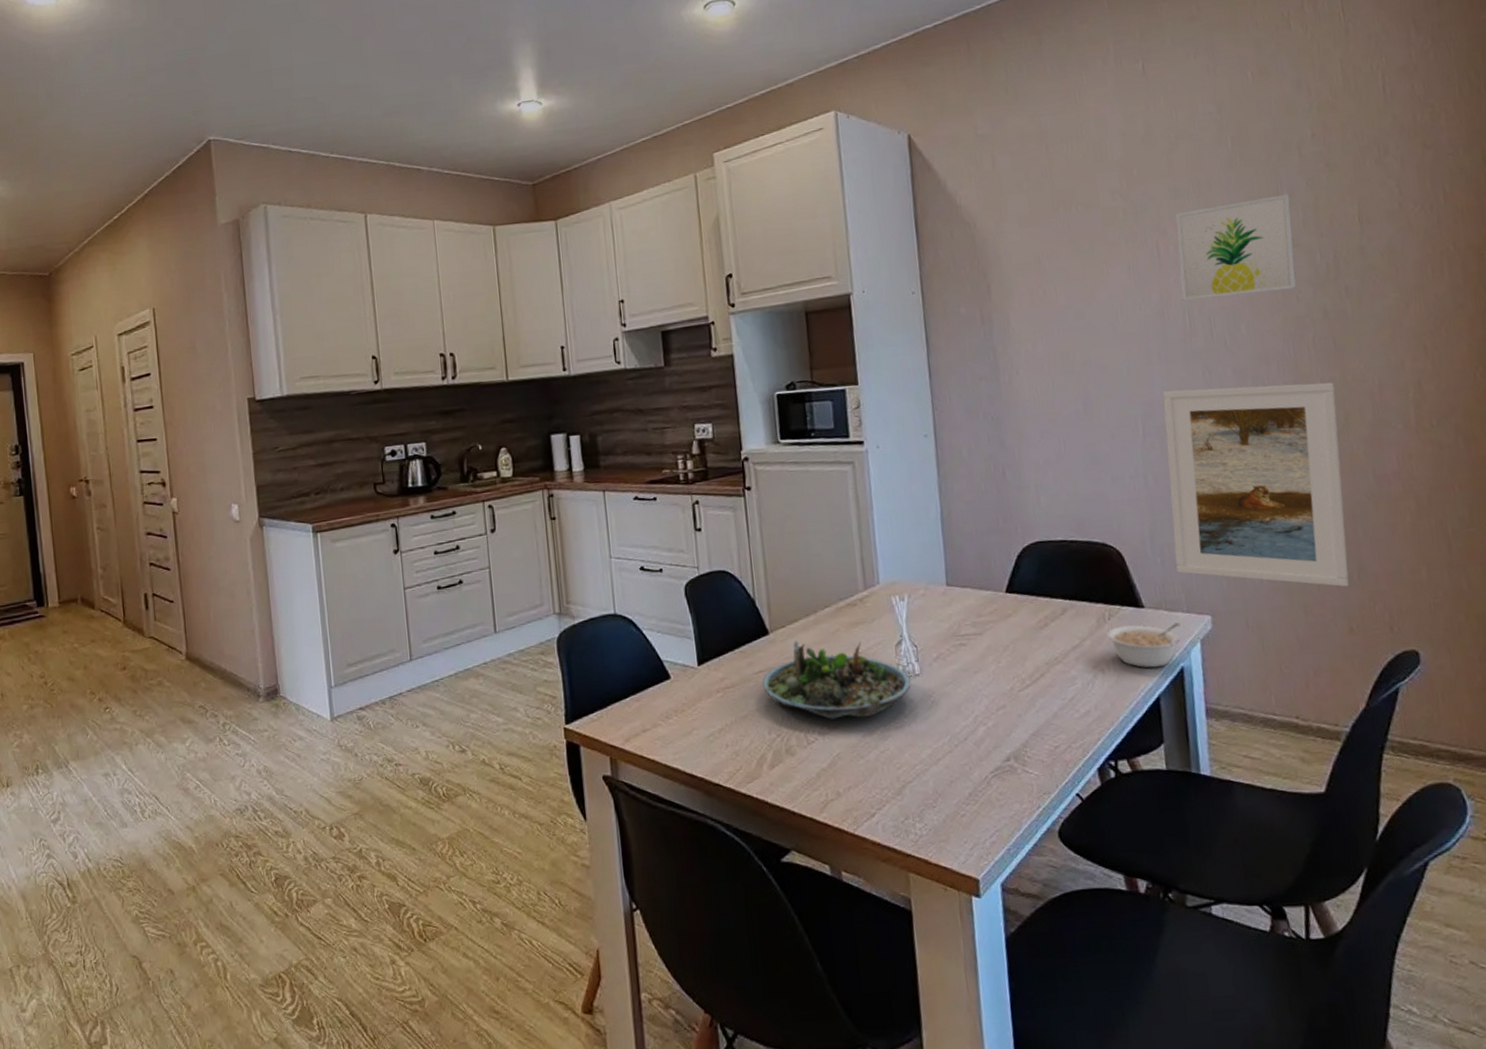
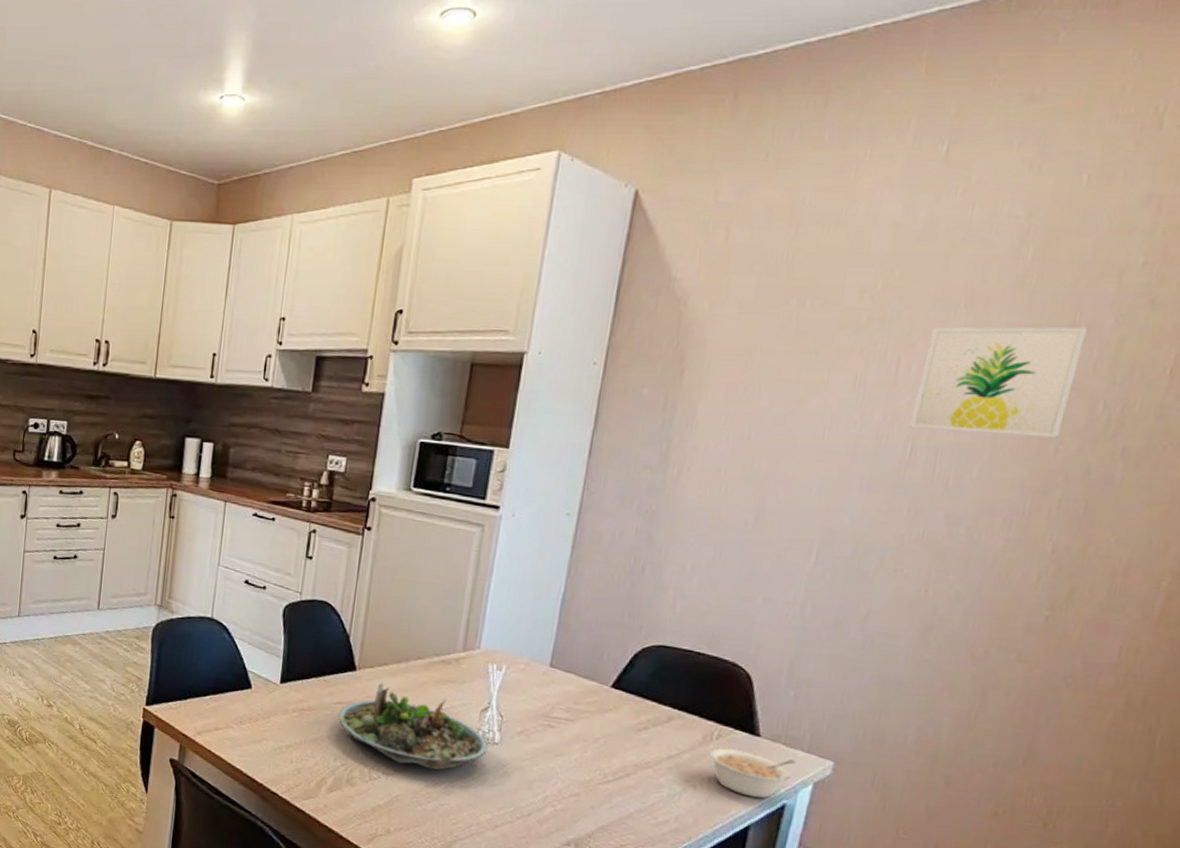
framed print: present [1163,382,1350,587] -> none [808,520,1070,770]

